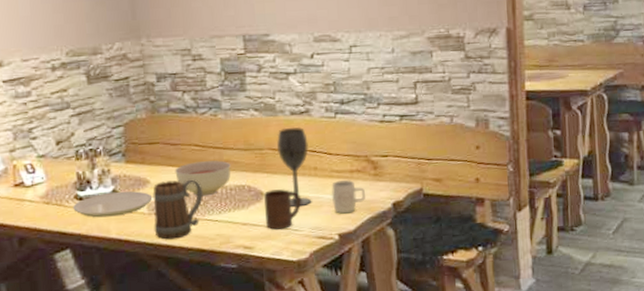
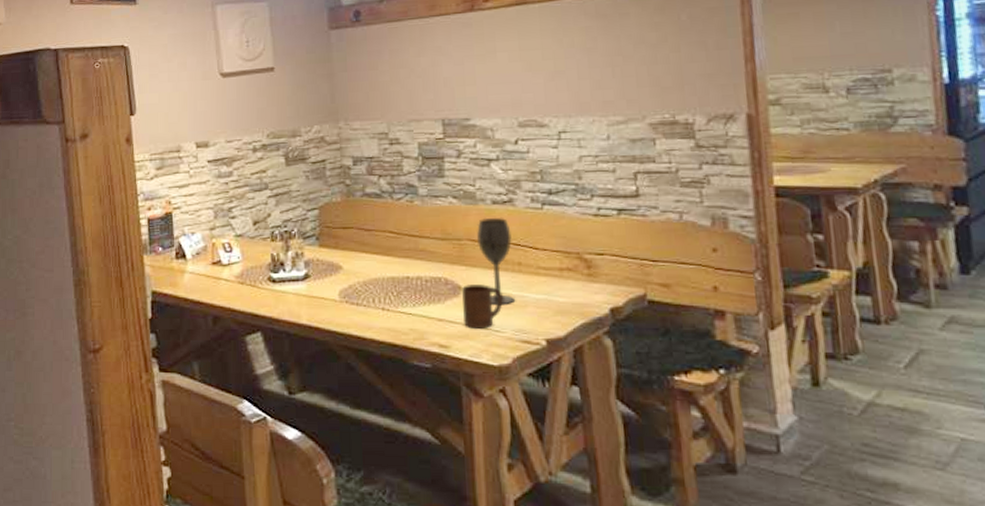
plate: present [73,191,153,218] -> none [266,275,345,302]
beer mug: present [152,178,203,239] -> none [345,266,397,329]
bowl: present [175,160,231,196] -> none [368,249,427,286]
mug: present [331,179,365,214] -> none [537,278,577,317]

